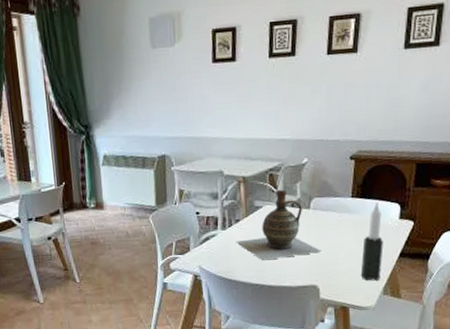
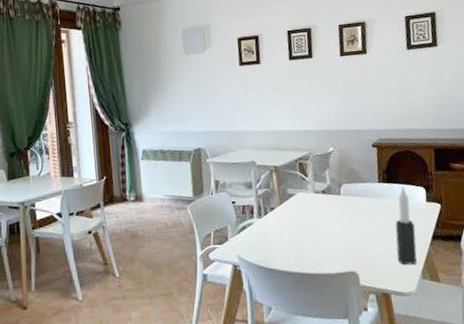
ceramic jug: present [236,190,322,261] -> none [272,177,357,248]

